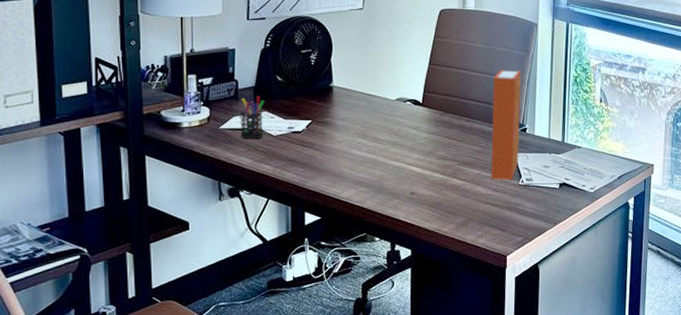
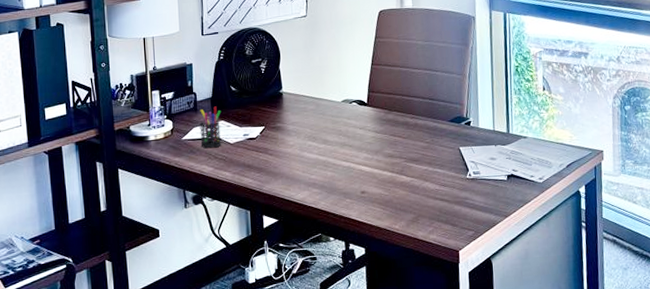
book: present [491,69,522,181] -> none [435,64,465,175]

